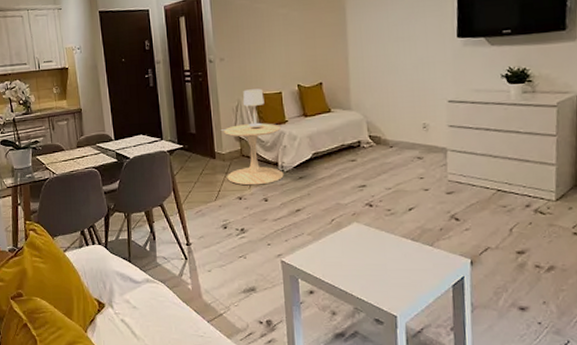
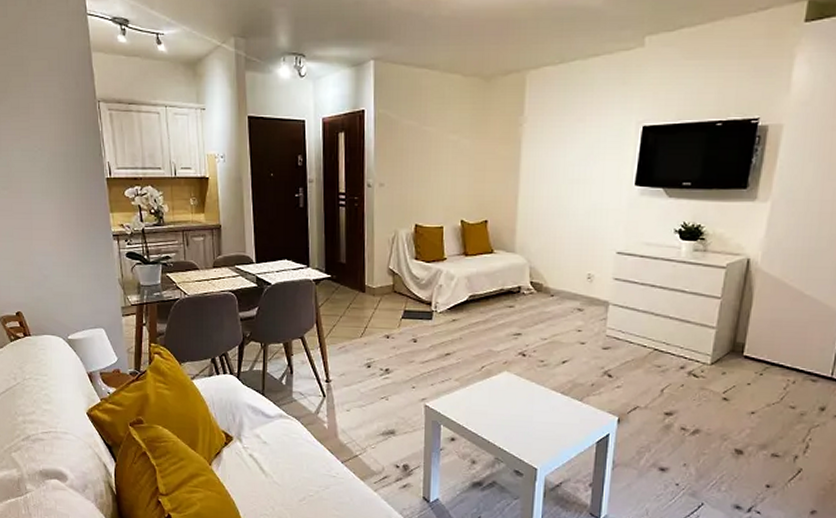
table lamp: present [220,89,264,132] -> none [373,220,424,264]
side table: present [224,123,284,186] -> none [376,258,438,325]

